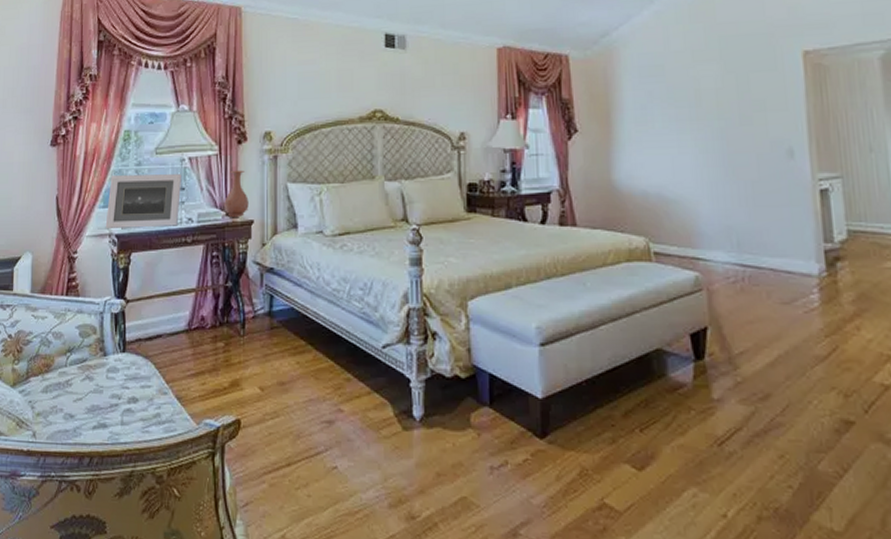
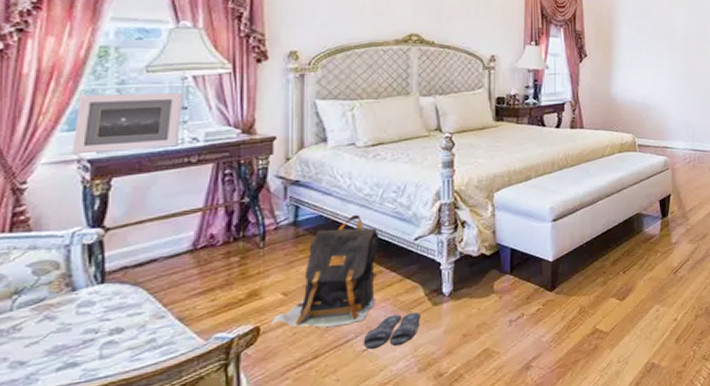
vase: present [224,170,249,217] -> none [240,88,270,134]
backpack: none [250,310,347,435] -> present [271,214,379,328]
slippers: none [332,432,390,470] -> present [363,312,420,349]

